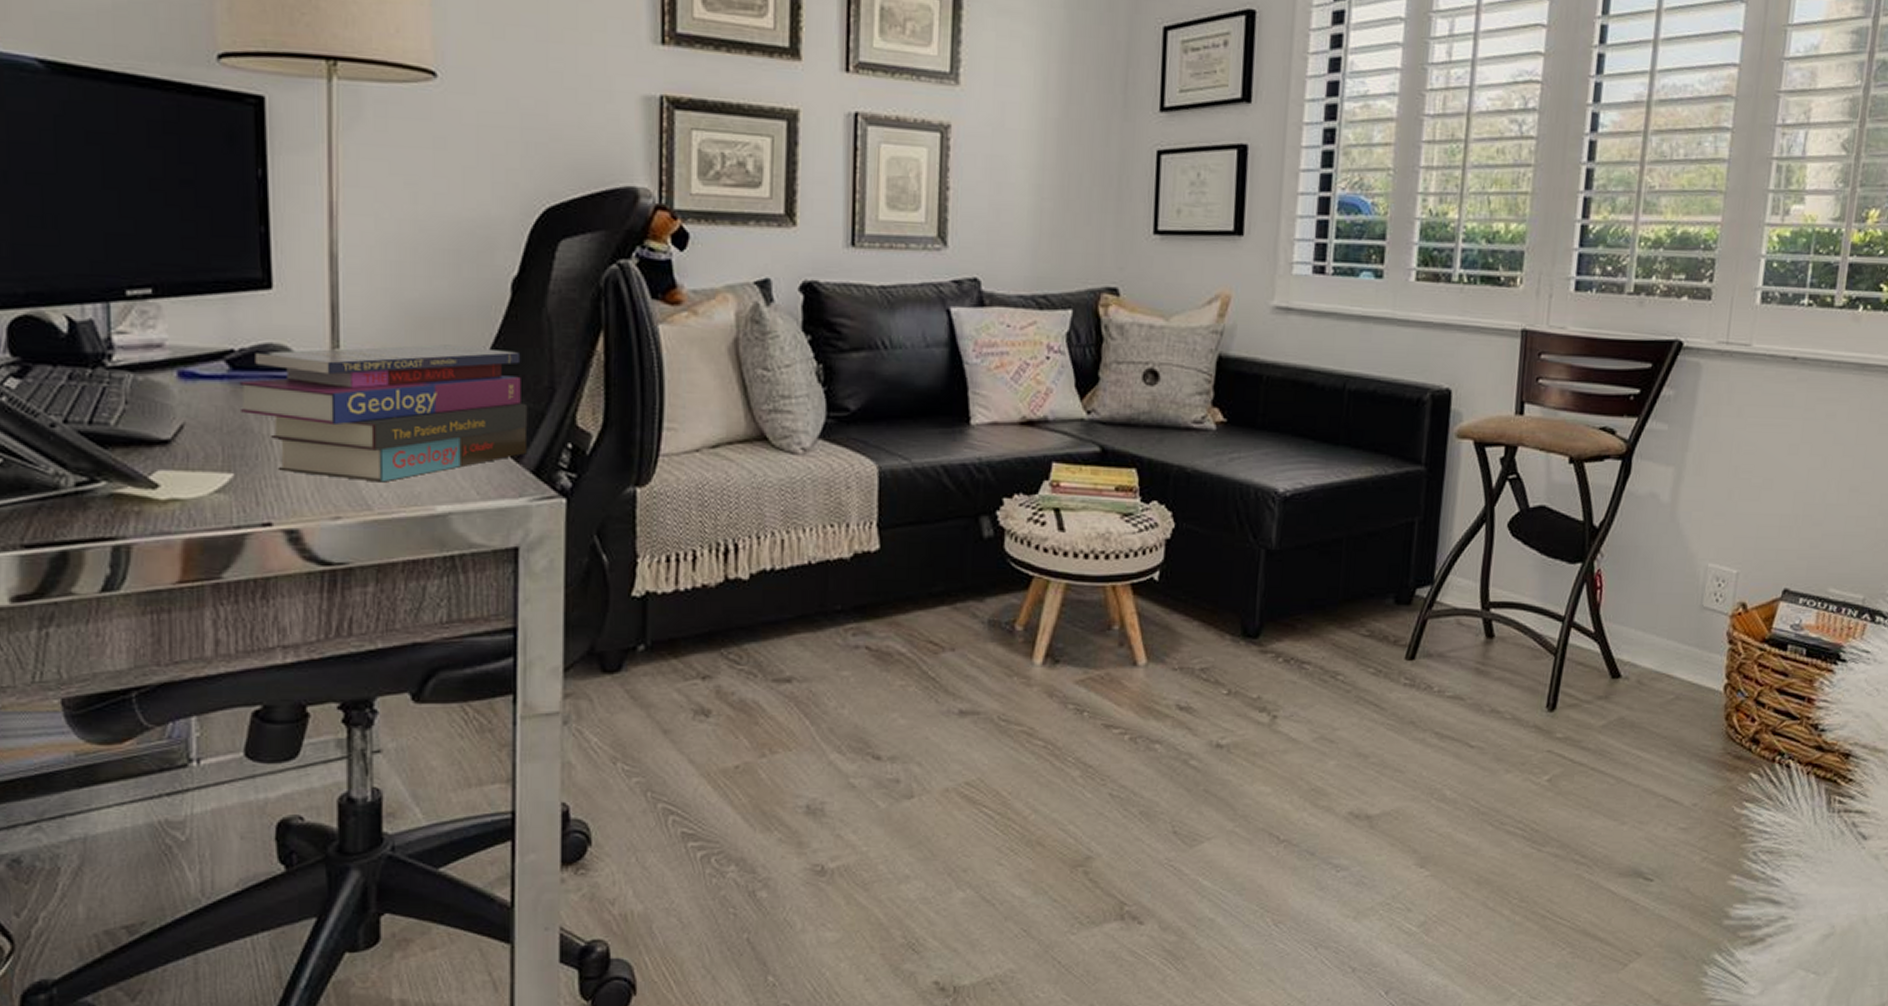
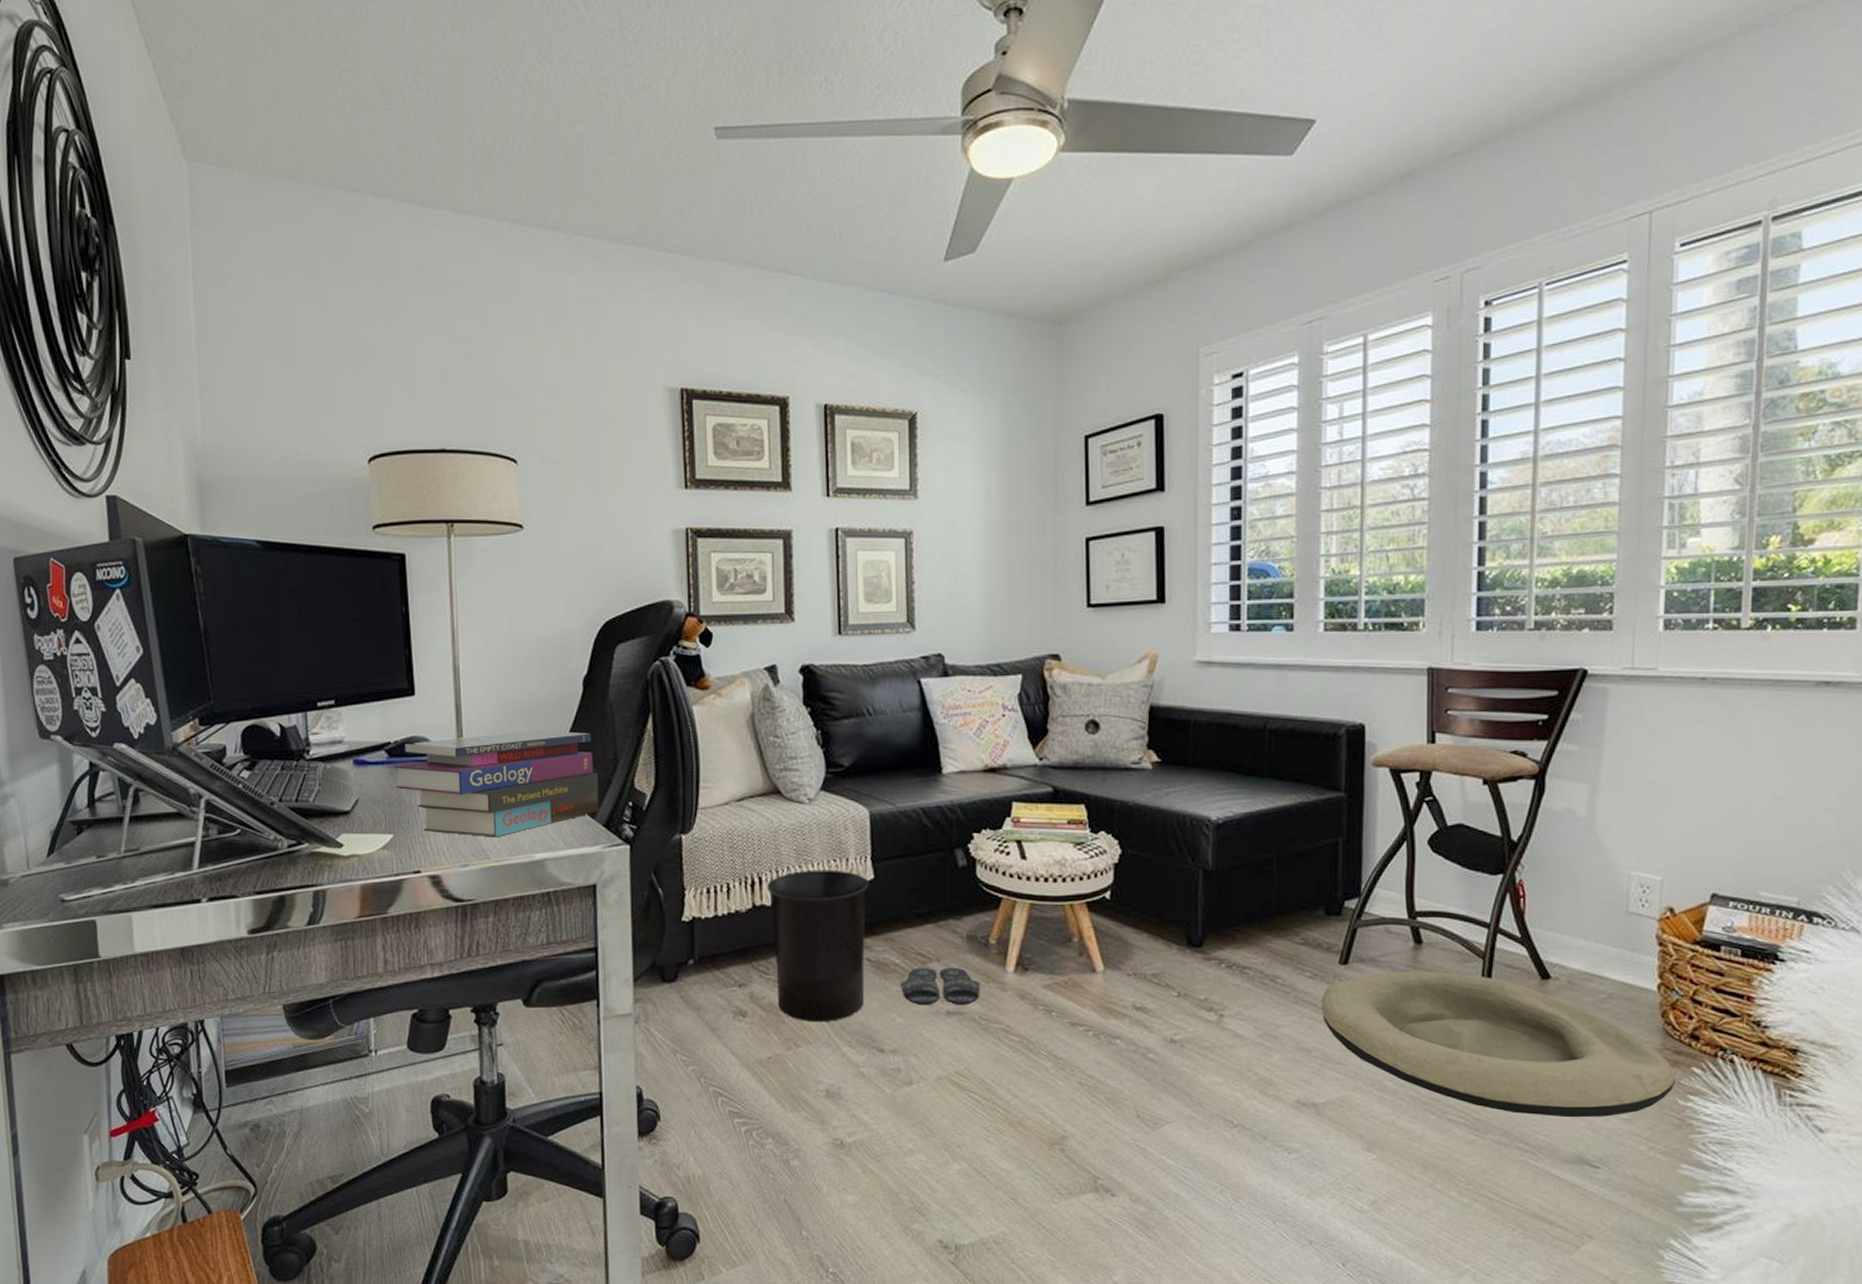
waste bin: none [745,536,872,722] -> present [767,870,868,1021]
slippers: none [904,657,1001,703] -> present [900,967,980,1005]
dog bed: none [1382,667,1734,828] -> present [1321,970,1675,1118]

